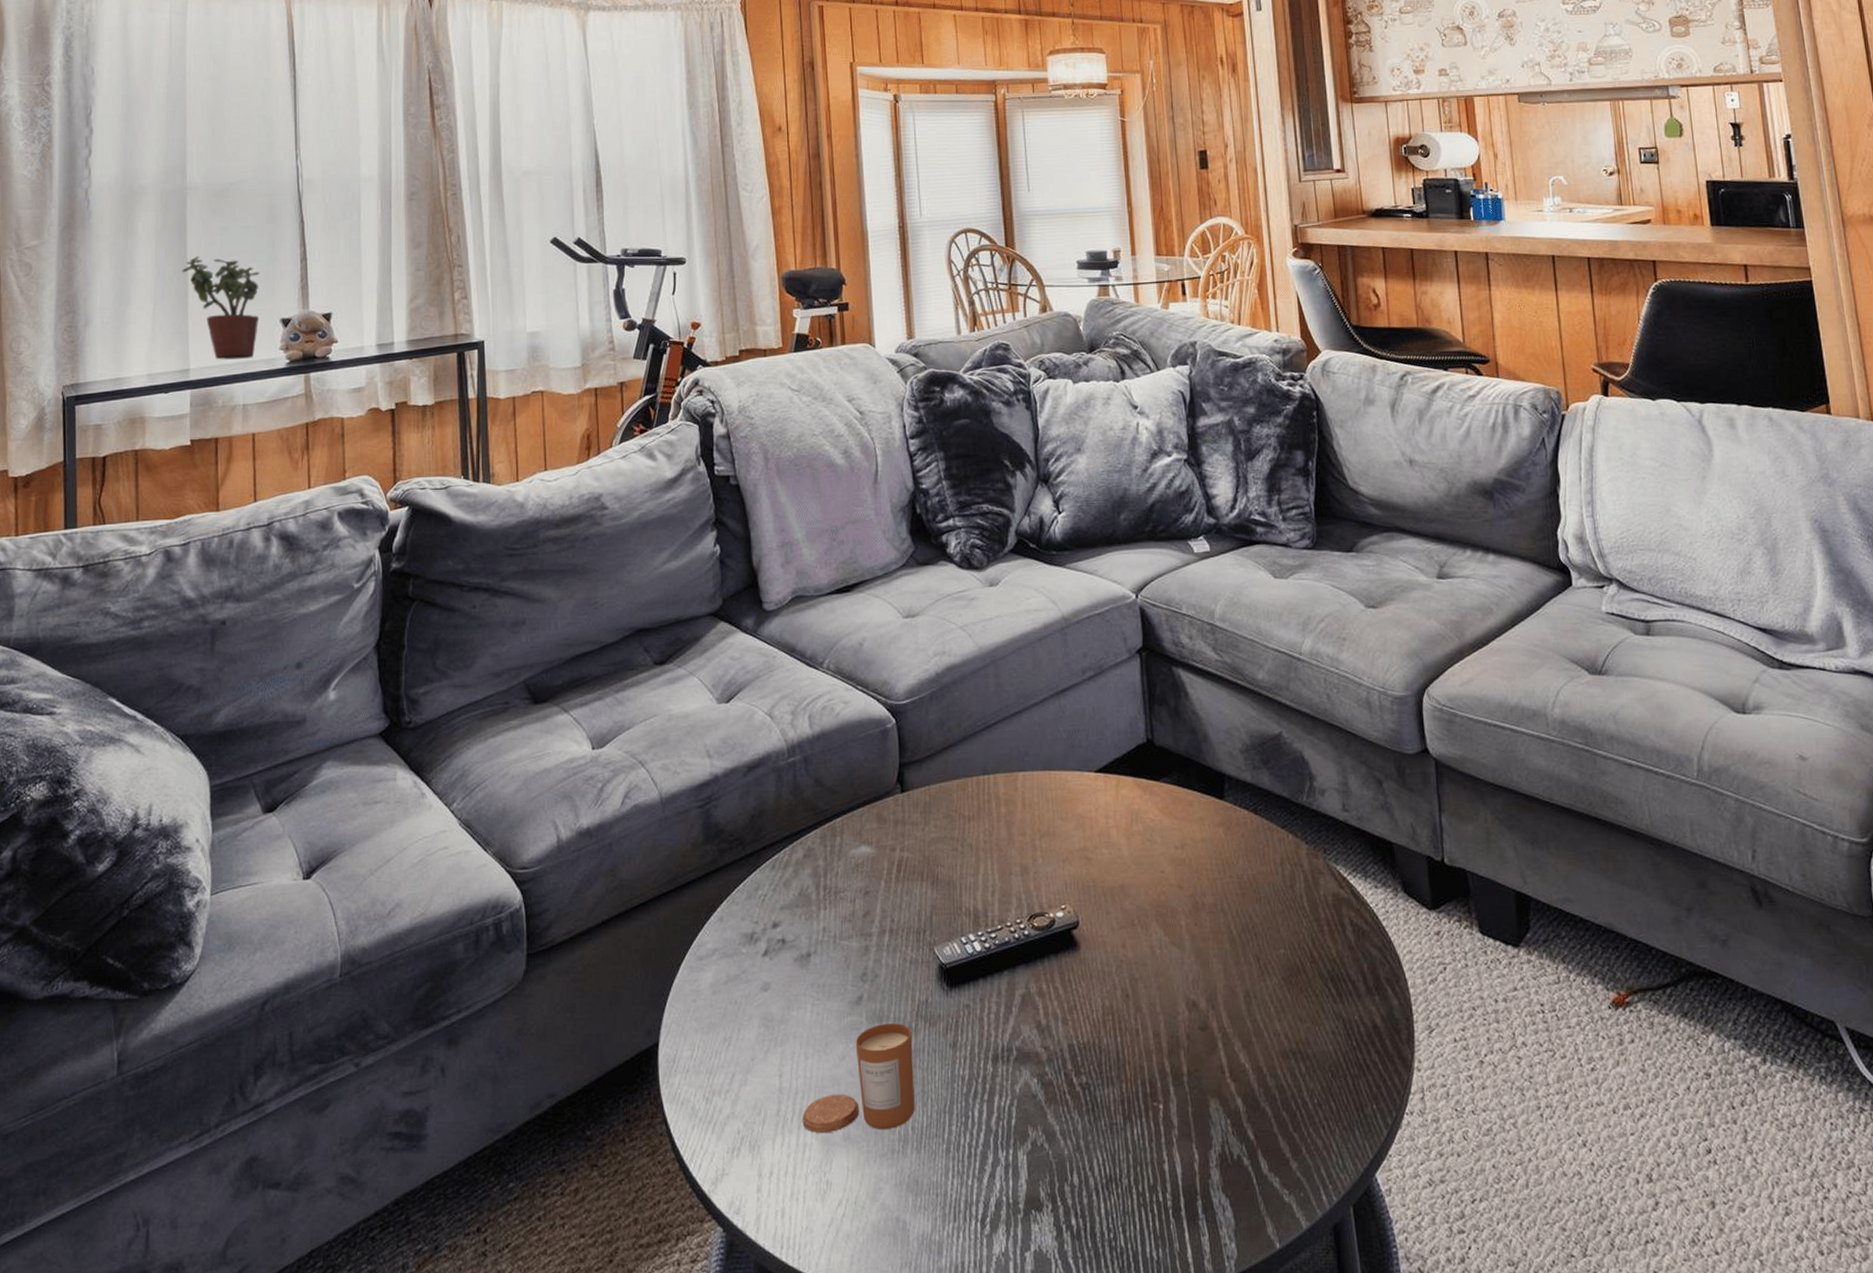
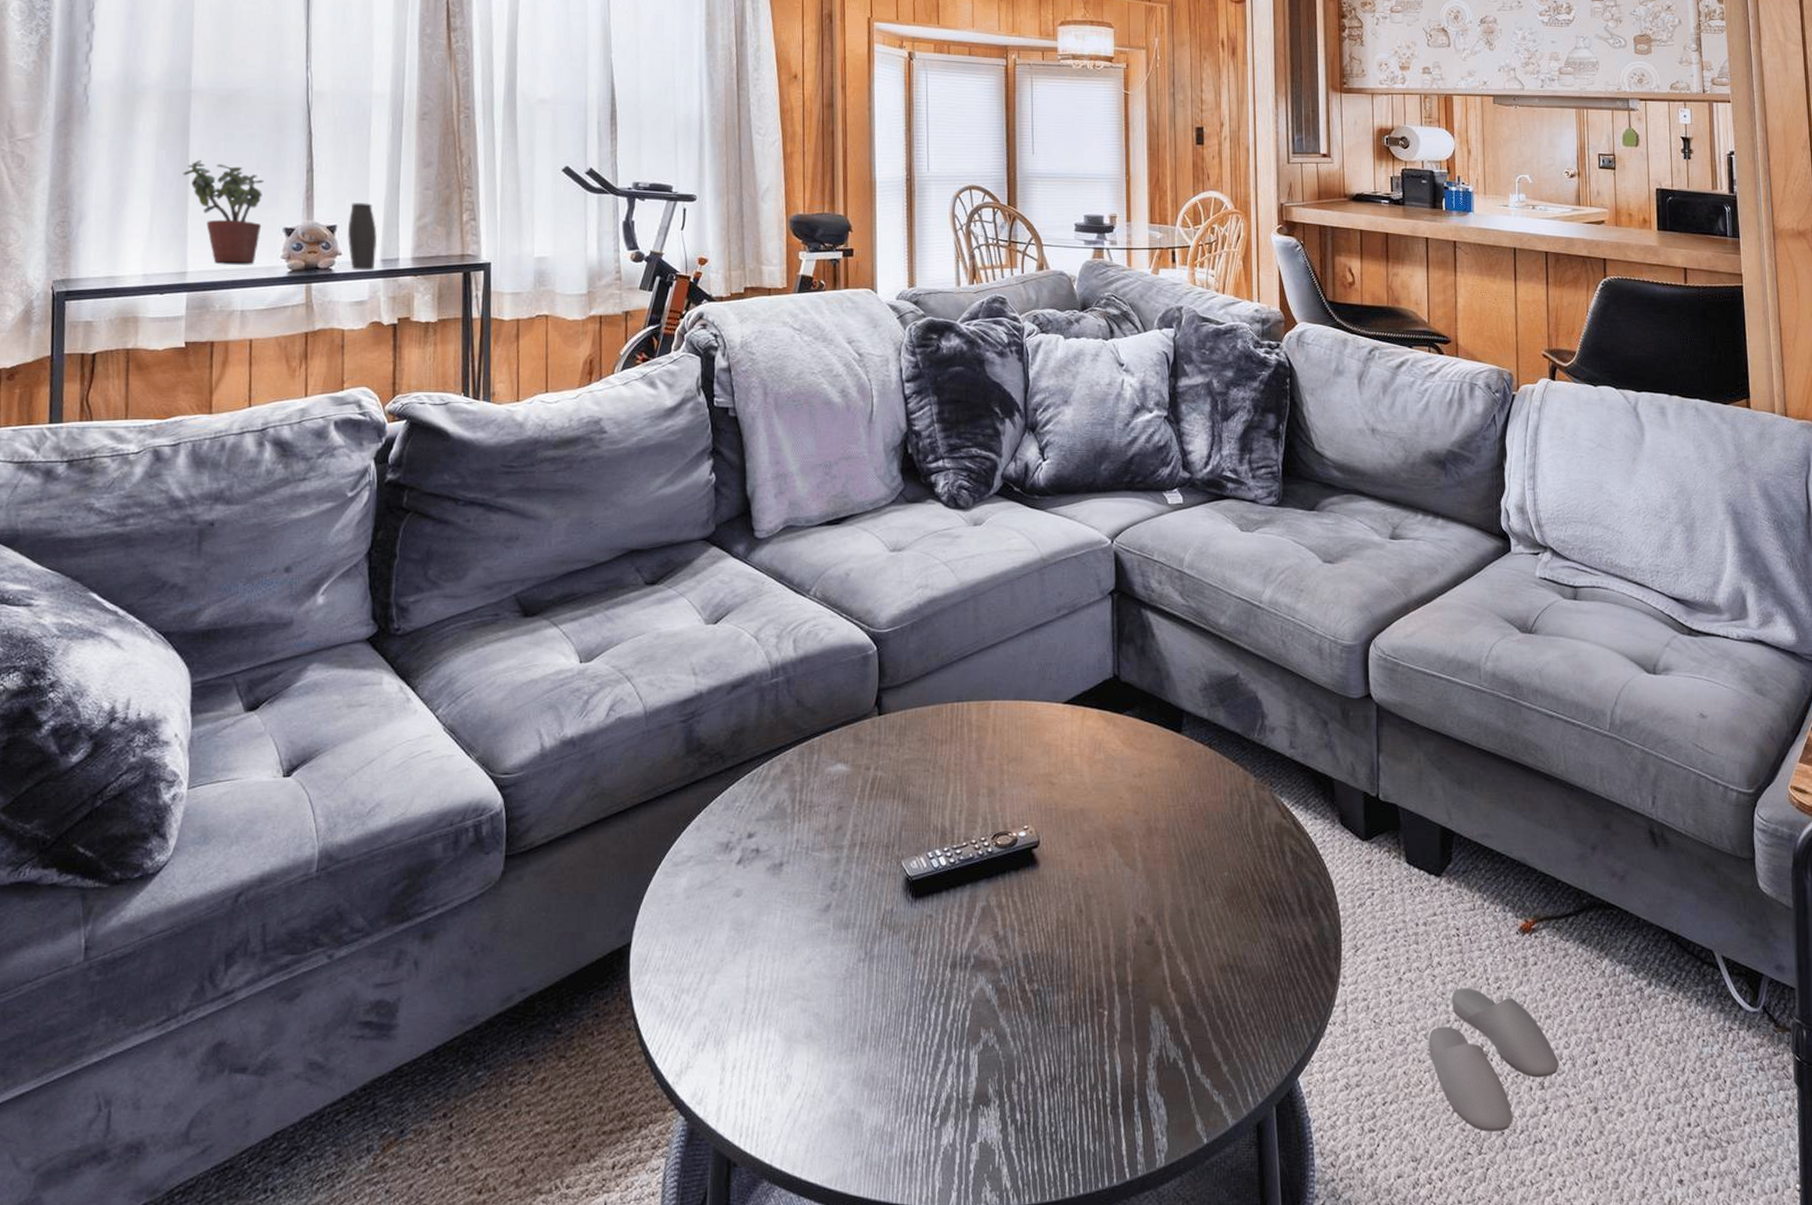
vase: none [343,288,372,358] -> present [348,203,378,271]
candle: present [802,1022,915,1134] -> none [767,929,876,1031]
slippers: none [1518,1070,1668,1231] -> present [1429,988,1559,1131]

